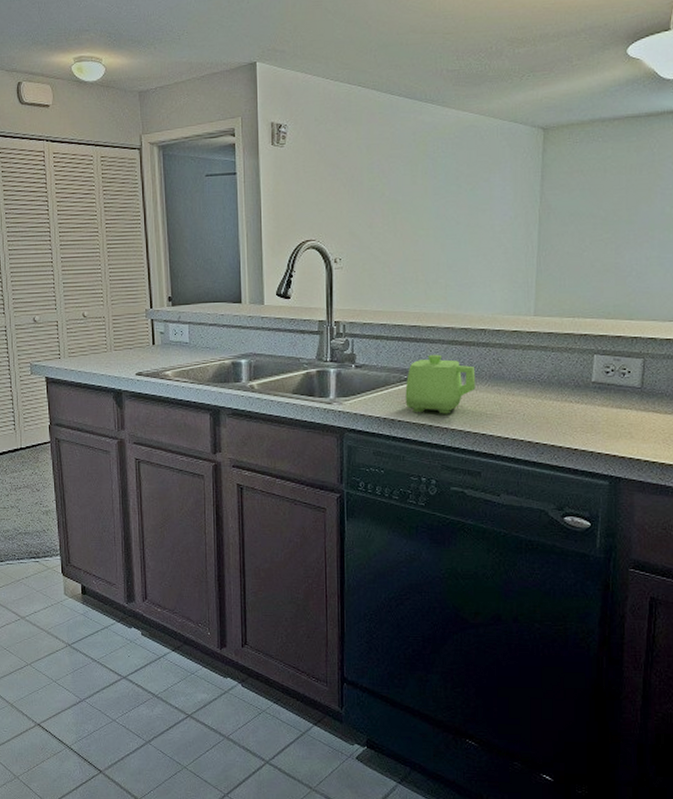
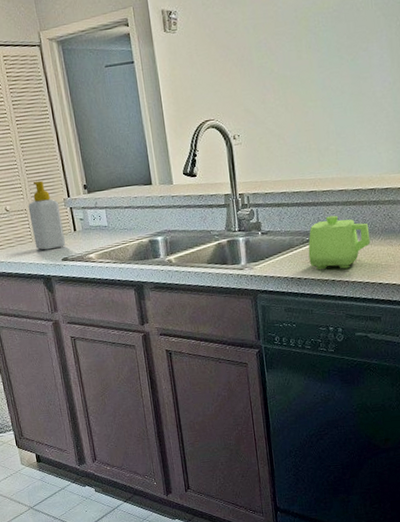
soap bottle: none [107,288,141,362] -> present [28,180,65,250]

